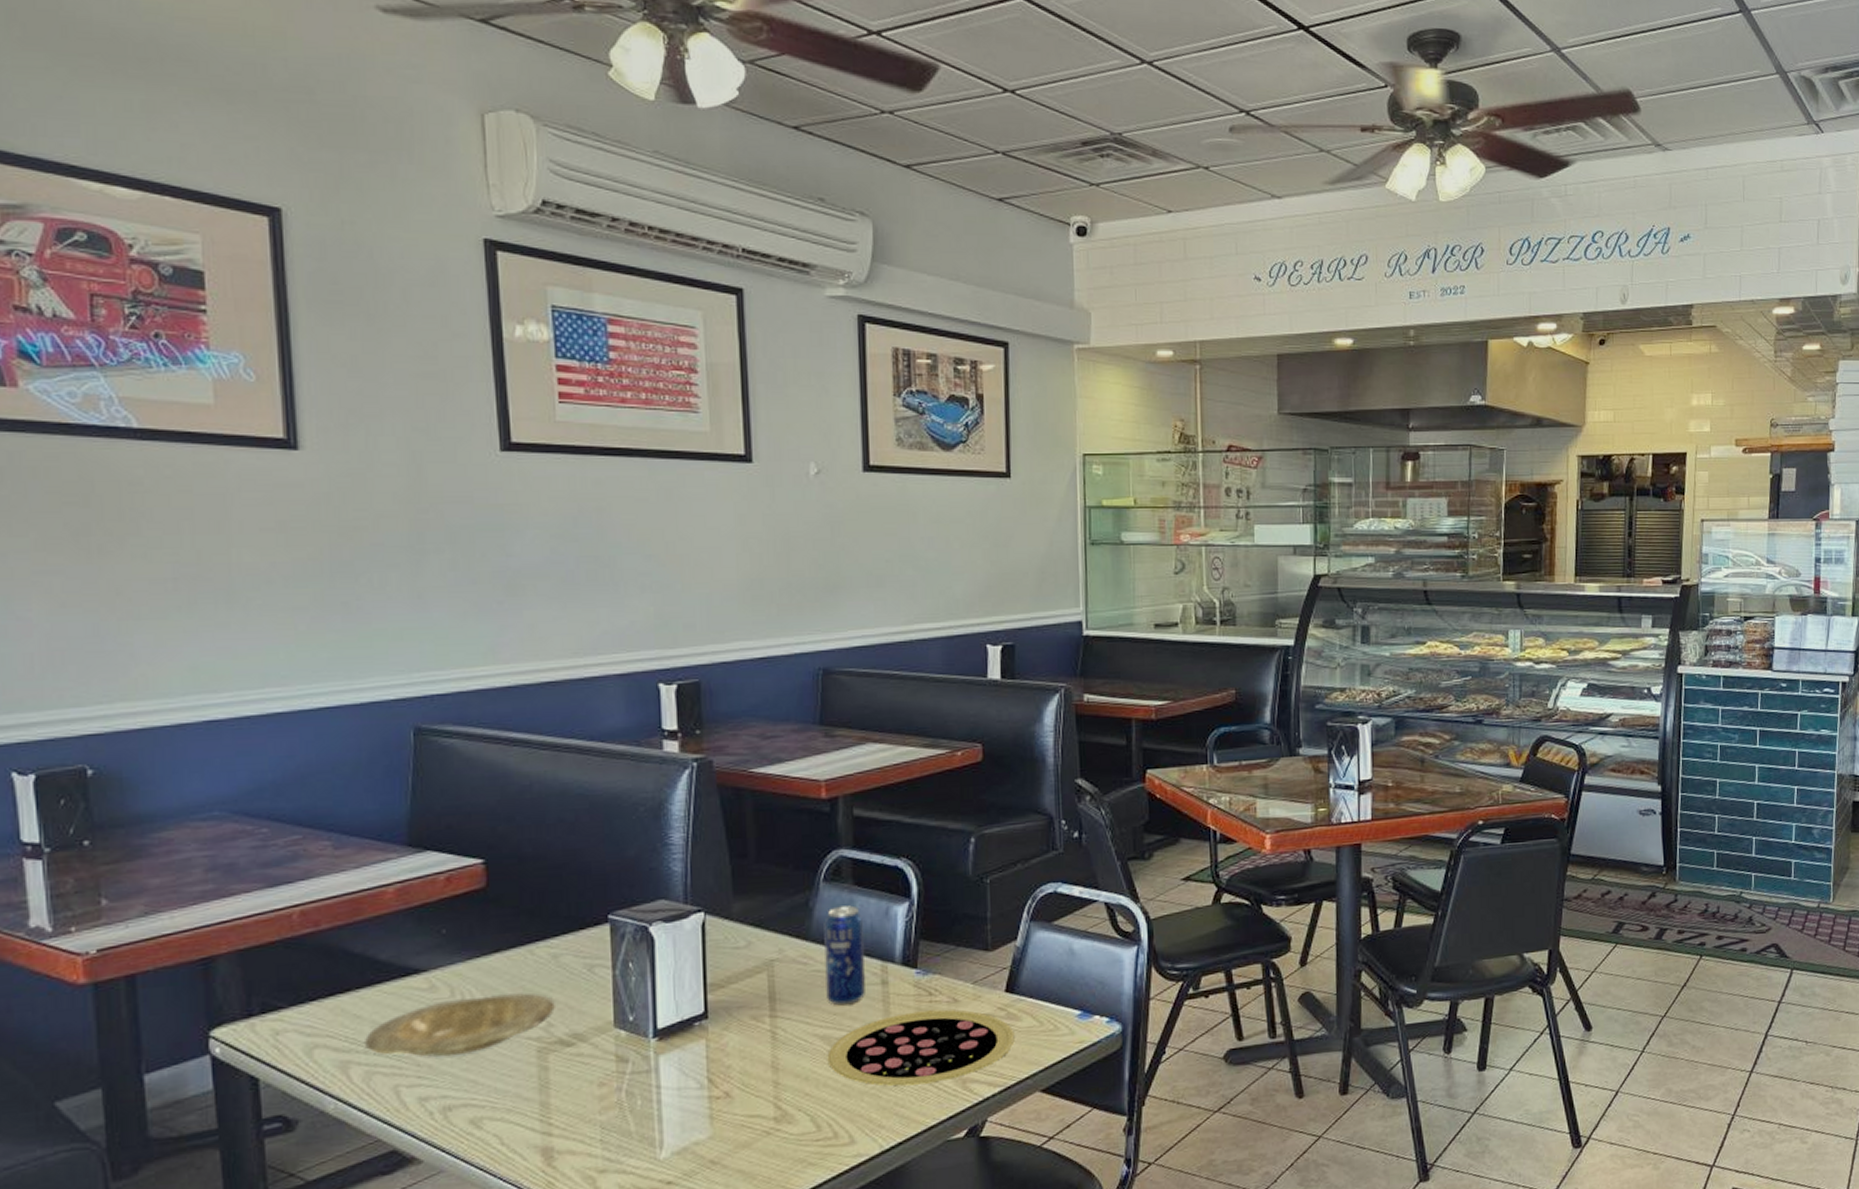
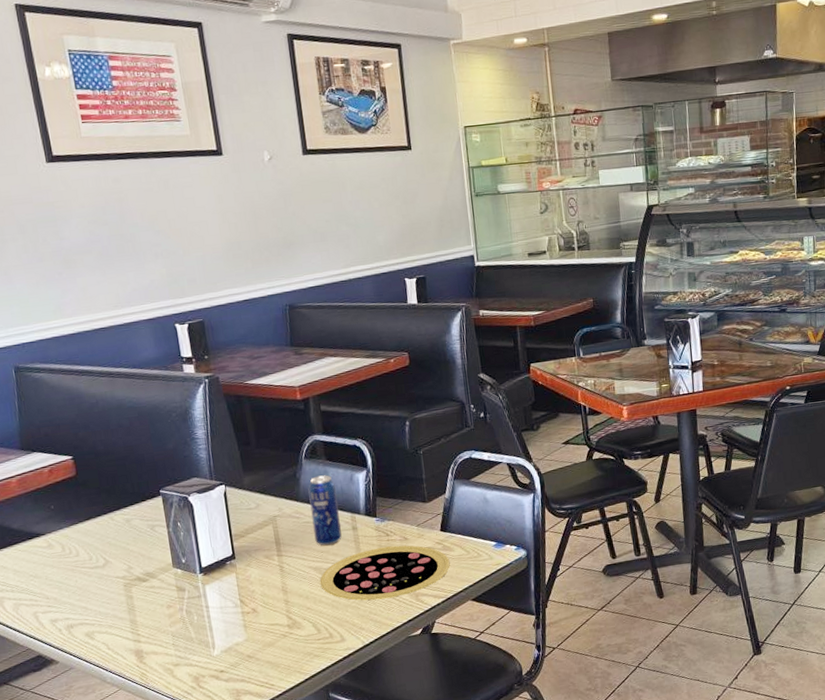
plate: present [363,992,555,1057] -> none [10,546,132,593]

